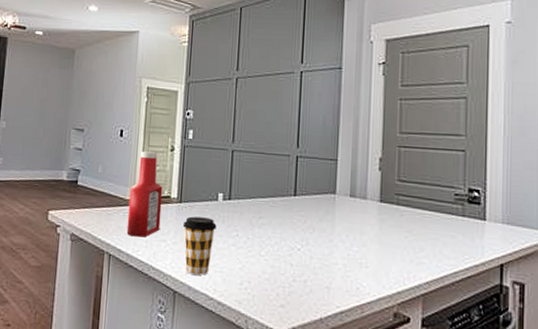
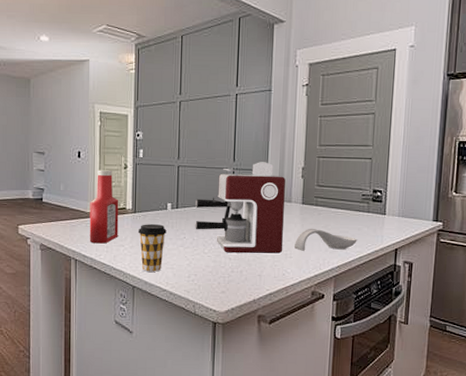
coffee maker: none [250,149,359,262] -> present [195,162,285,254]
spoon rest: none [371,232,451,262] -> present [294,228,357,251]

